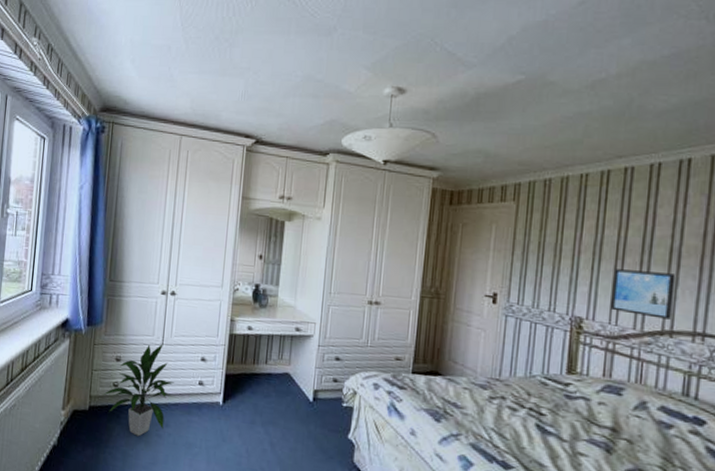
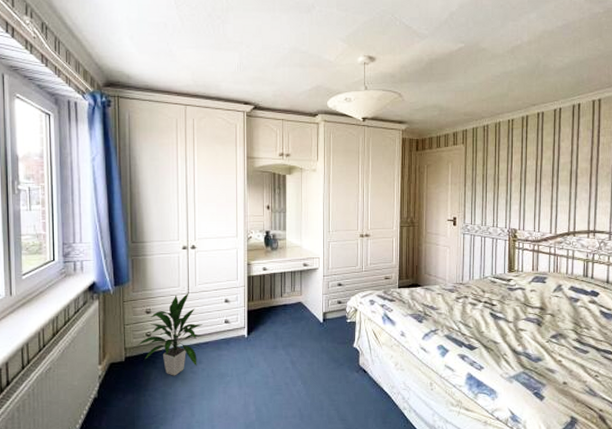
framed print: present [610,269,676,320] -> none [534,190,575,223]

